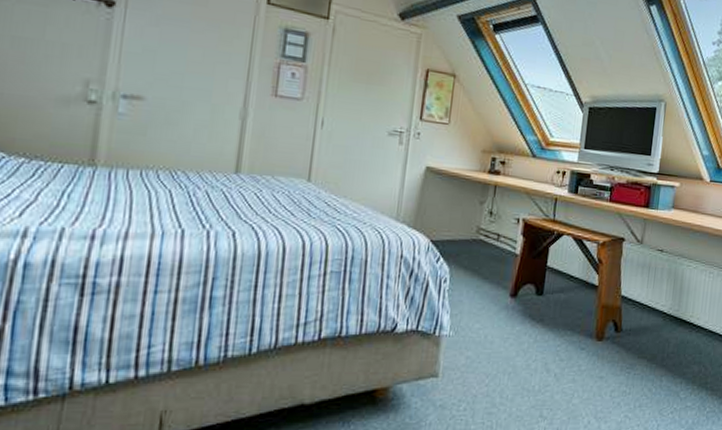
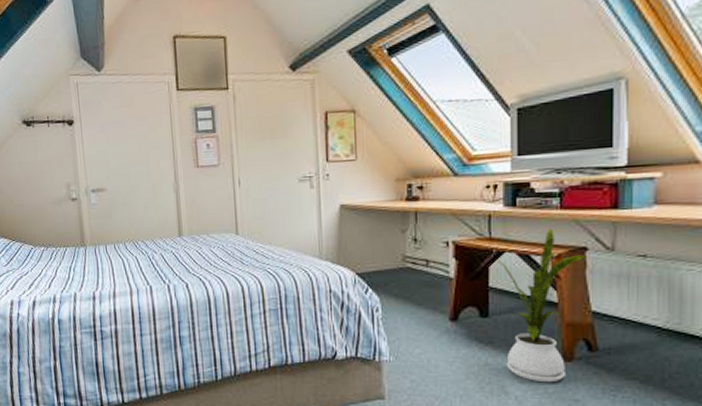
house plant: none [551,217,623,361] -> present [495,228,586,383]

